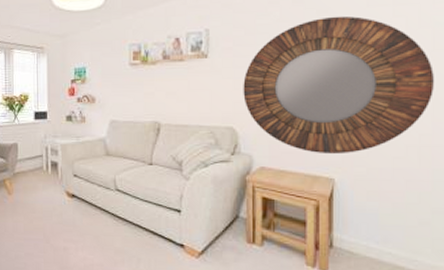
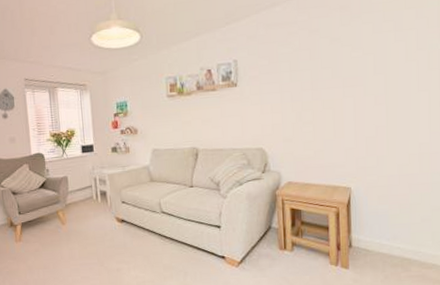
home mirror: present [243,15,435,155] -> none [269,42,431,167]

